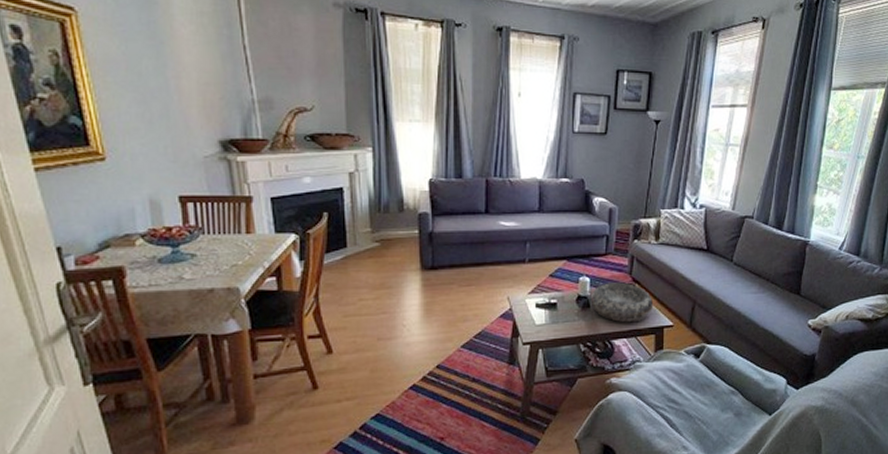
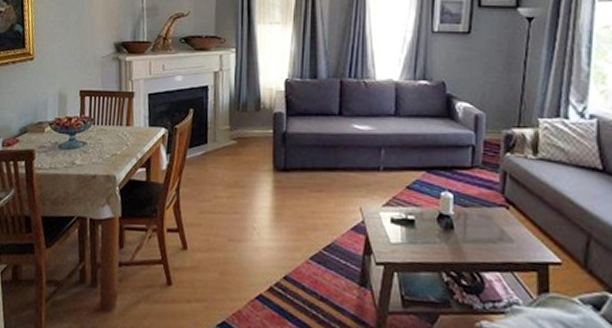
decorative bowl: present [590,282,654,323] -> none [454,201,534,254]

